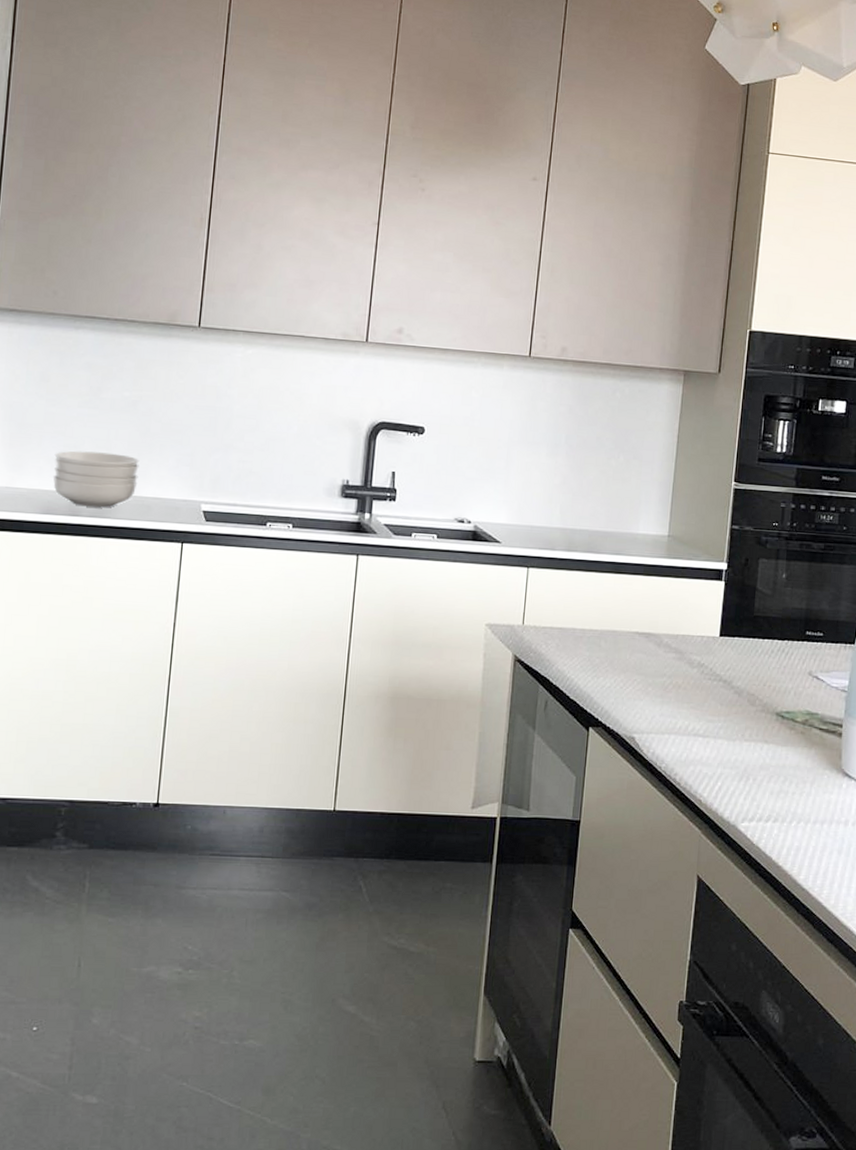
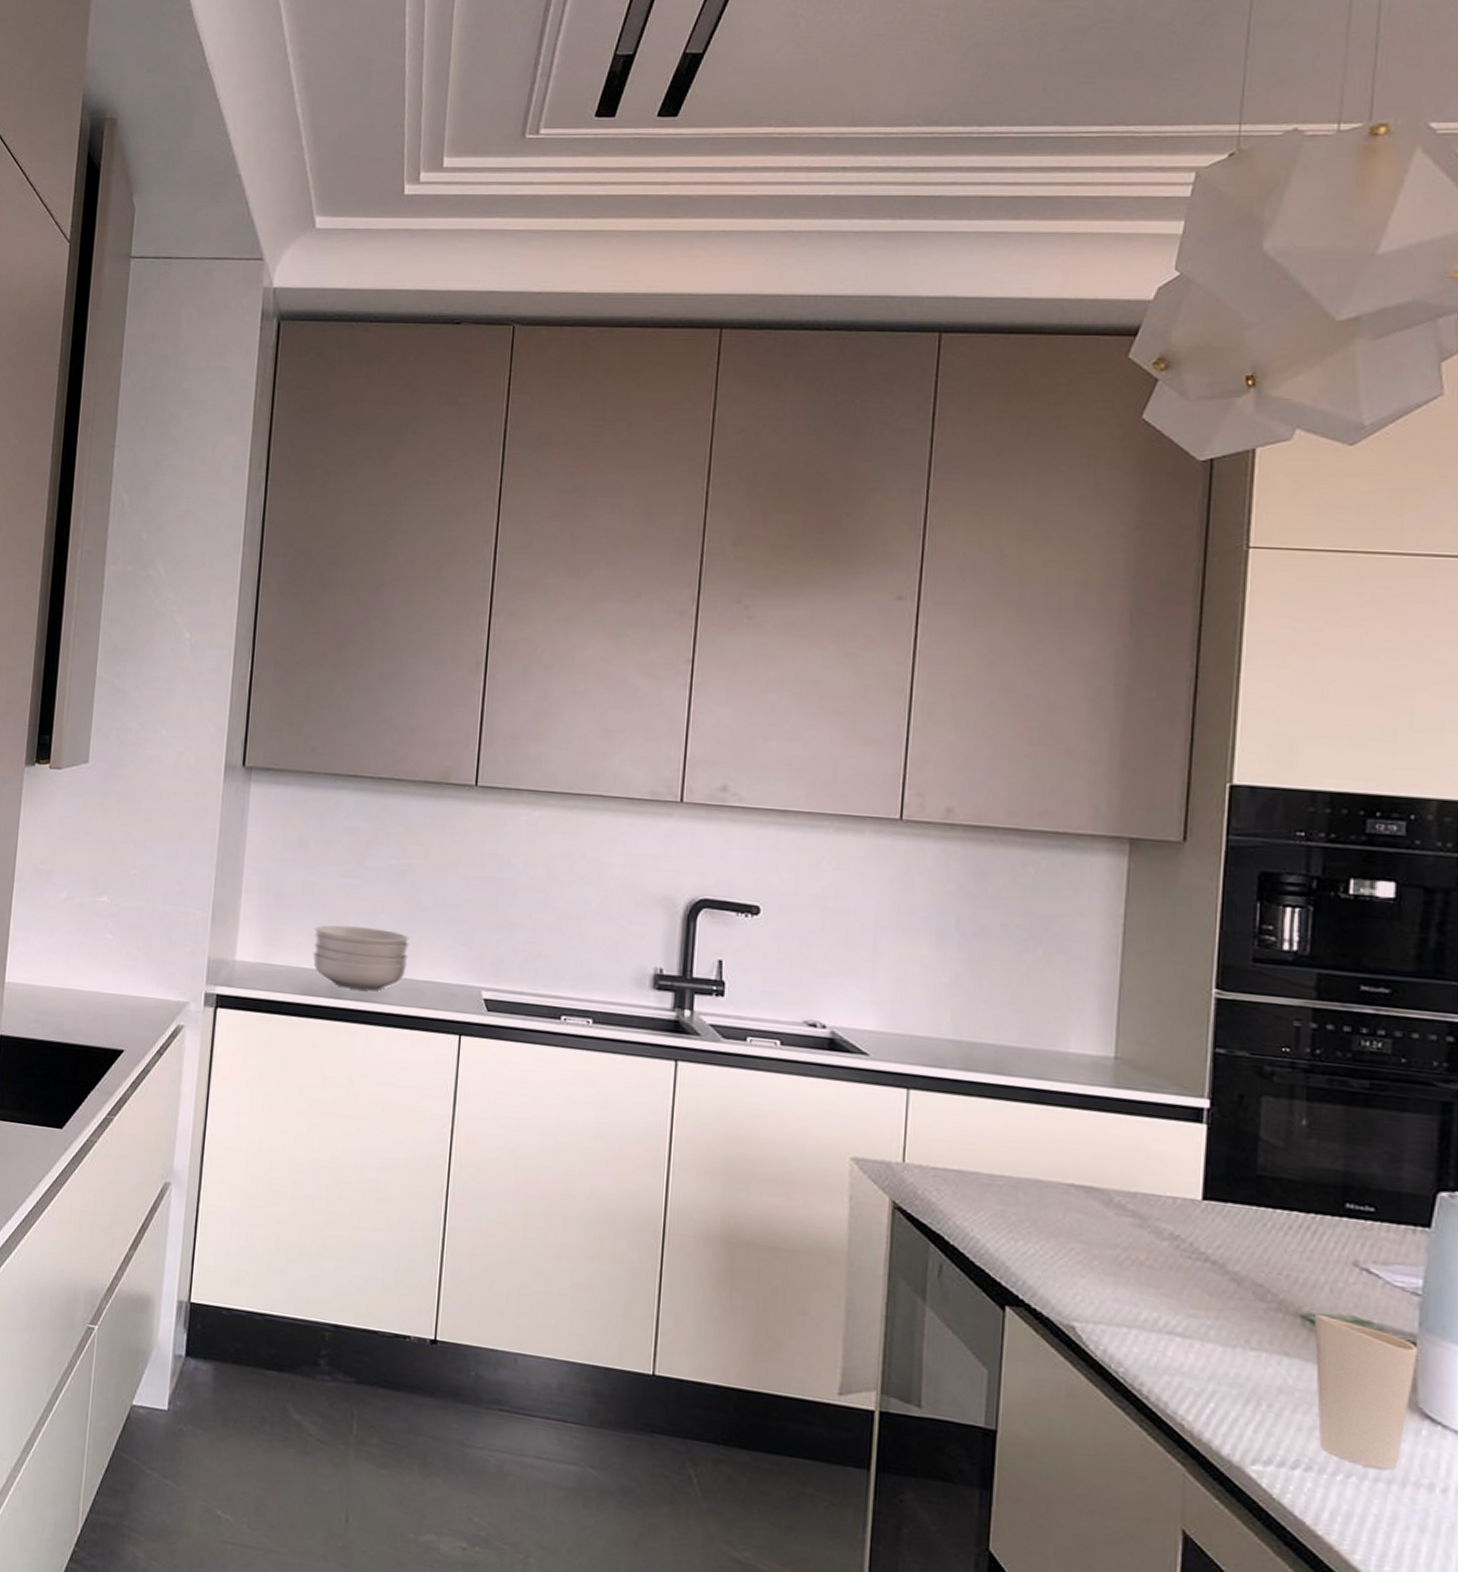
cup: none [782,711,844,814] -> present [1313,1313,1418,1470]

